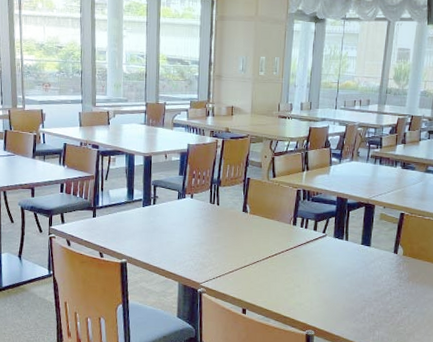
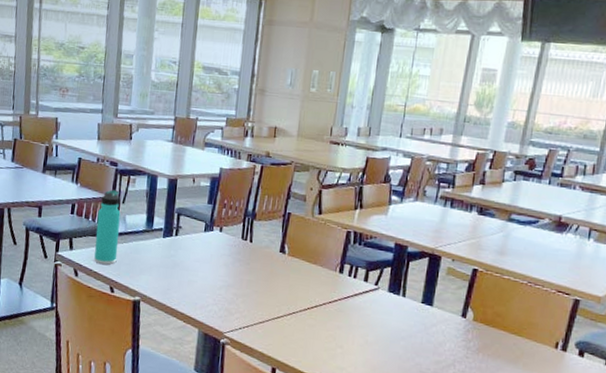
thermos bottle: none [83,169,104,234] -> present [94,189,121,265]

